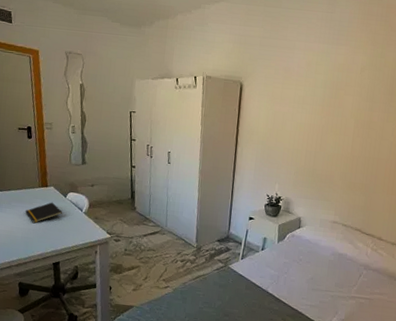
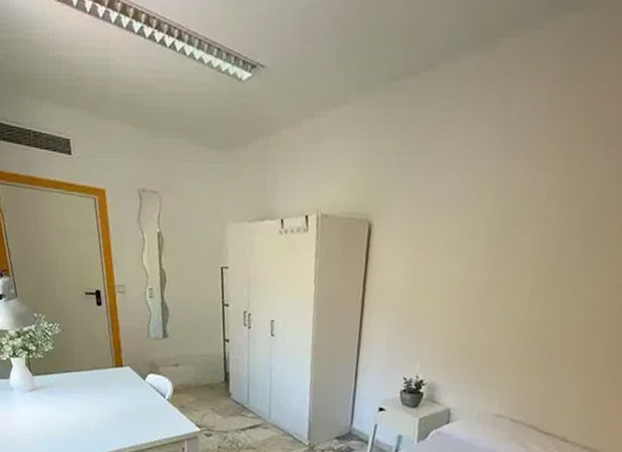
notepad: present [25,202,63,224] -> none [97,386,142,413]

